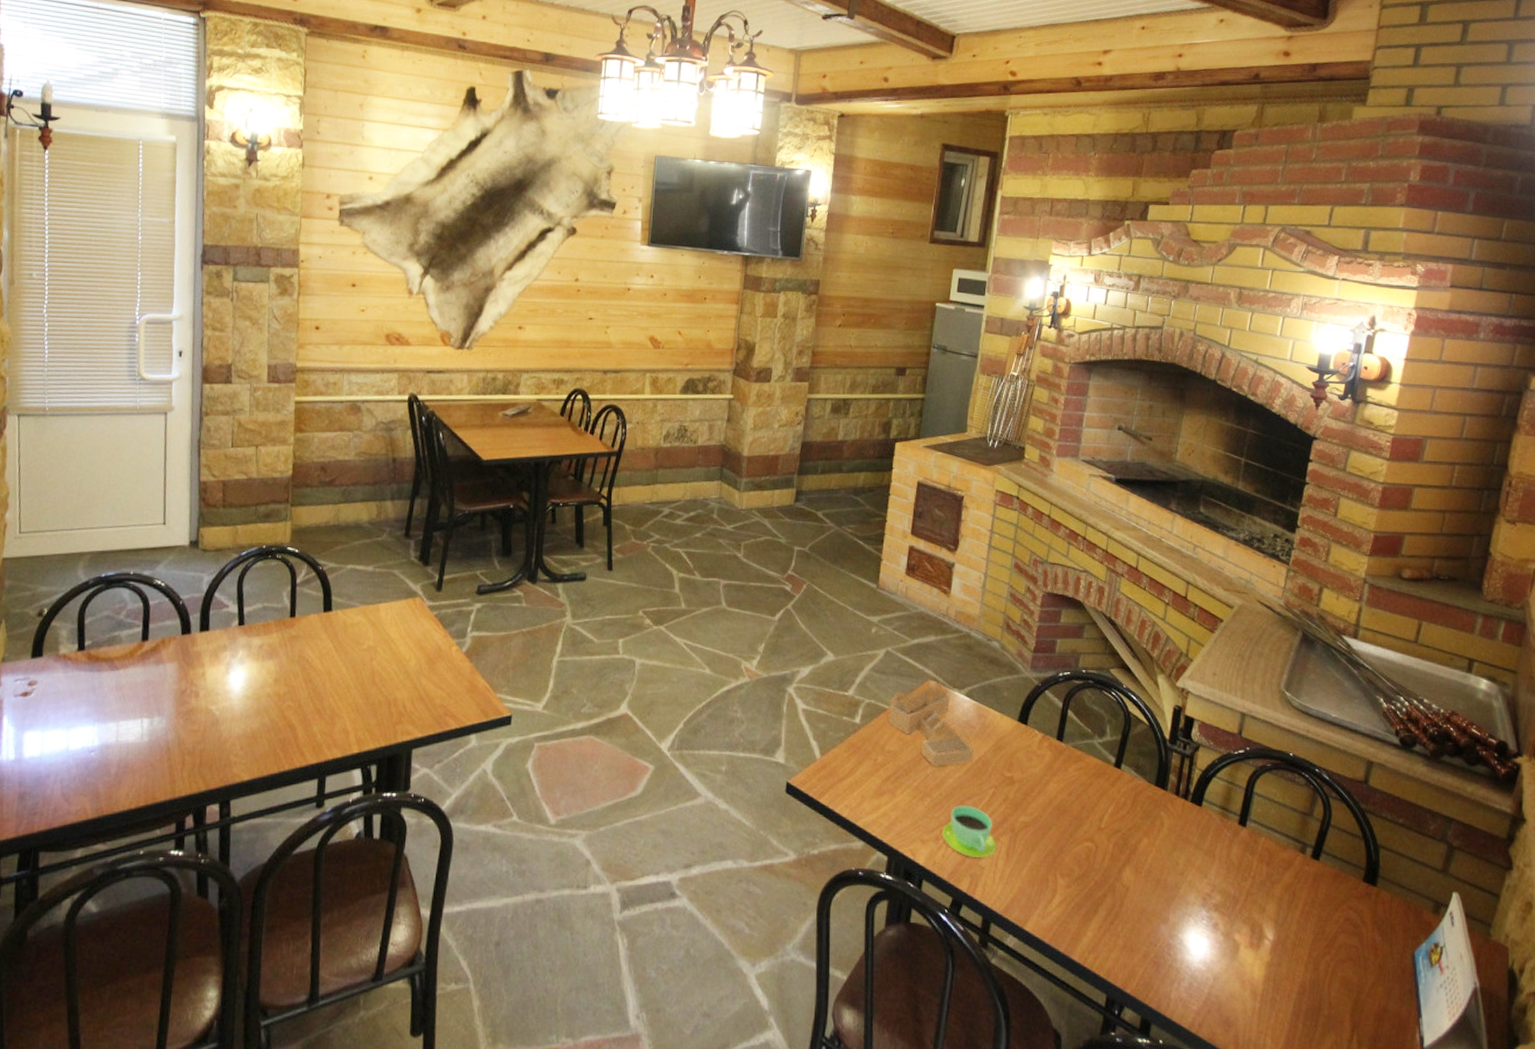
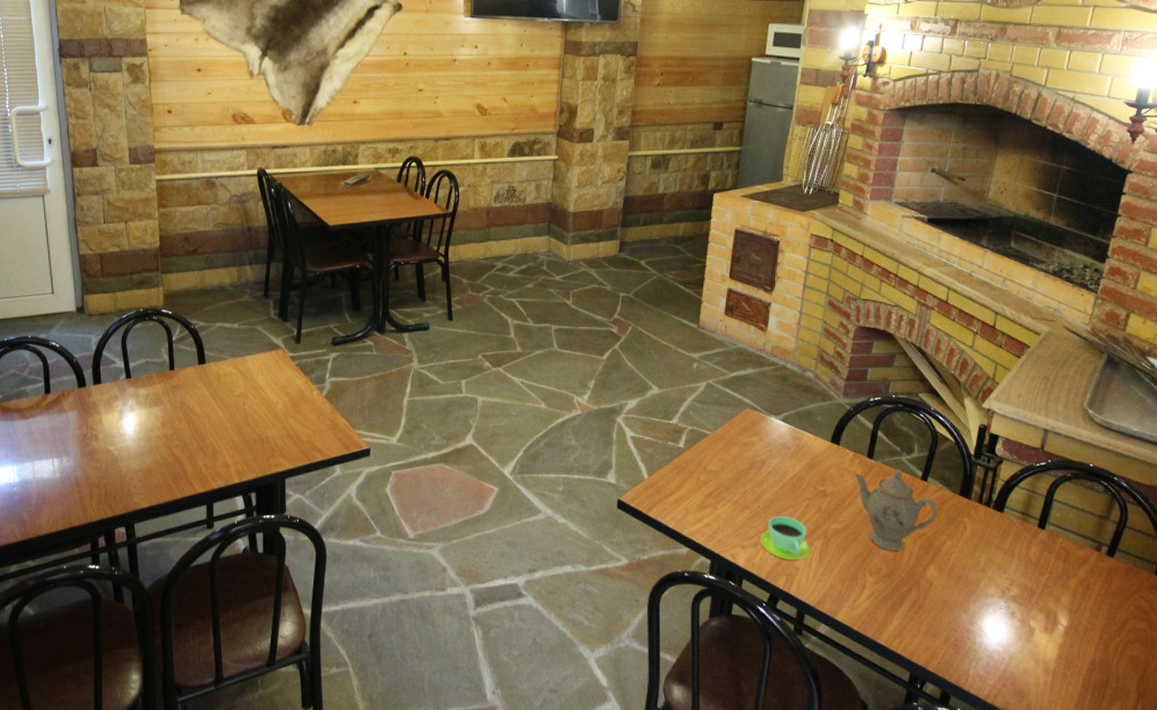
house frame: present [889,680,974,766] -> none [710,408,790,483]
teapot: none [1042,754,1133,849] -> present [853,469,938,551]

